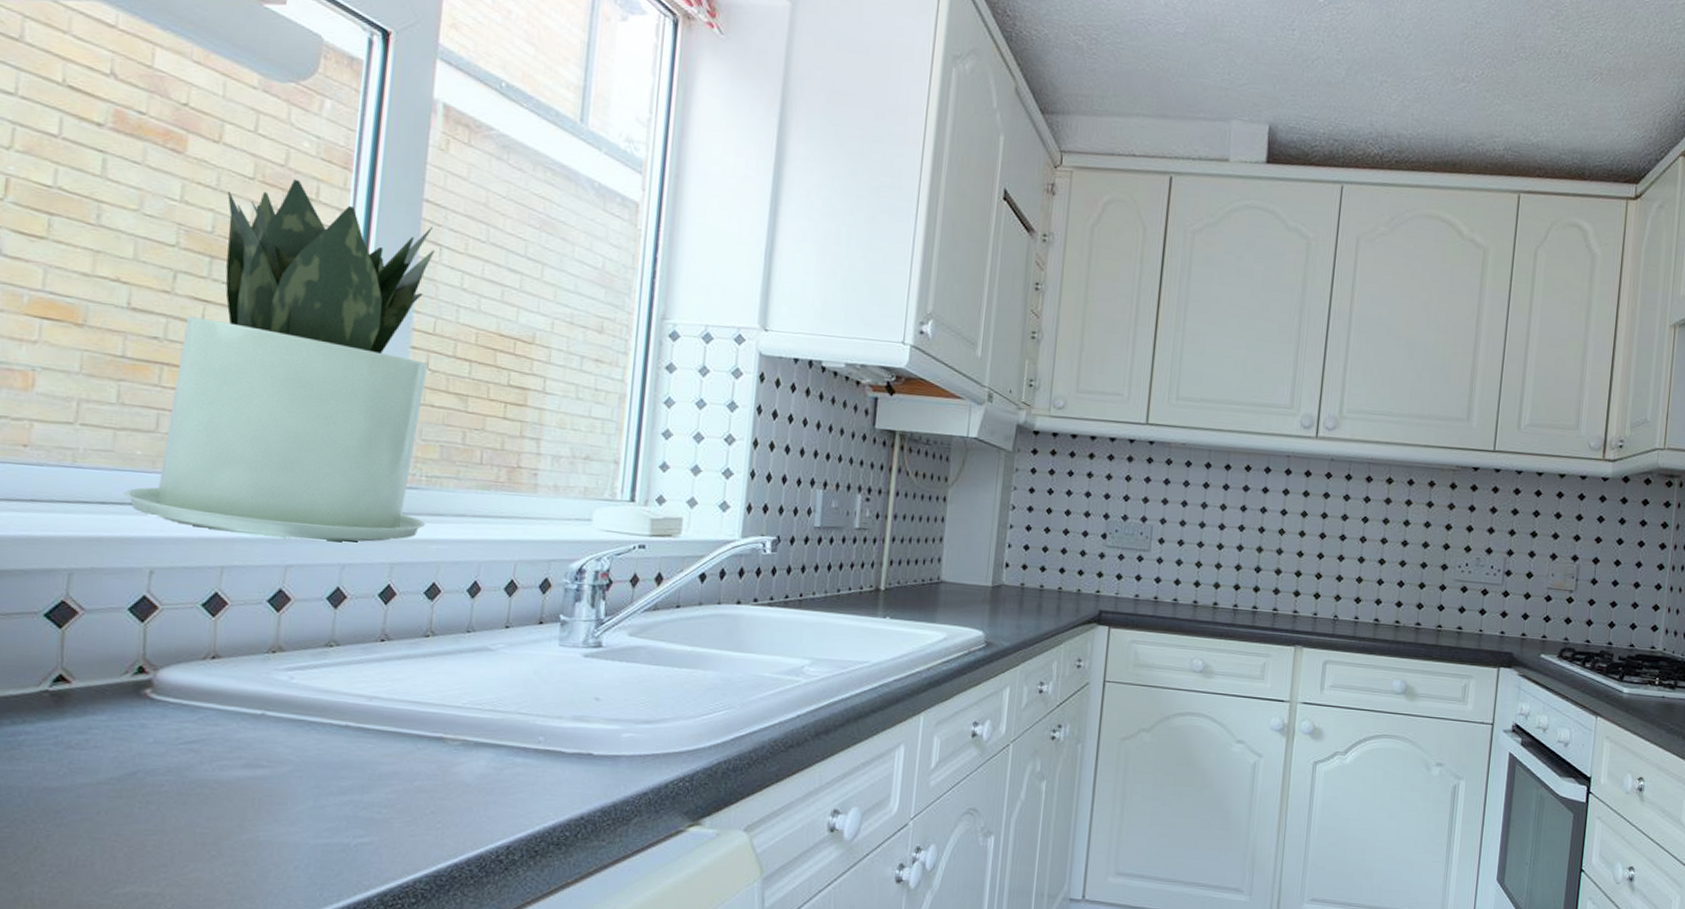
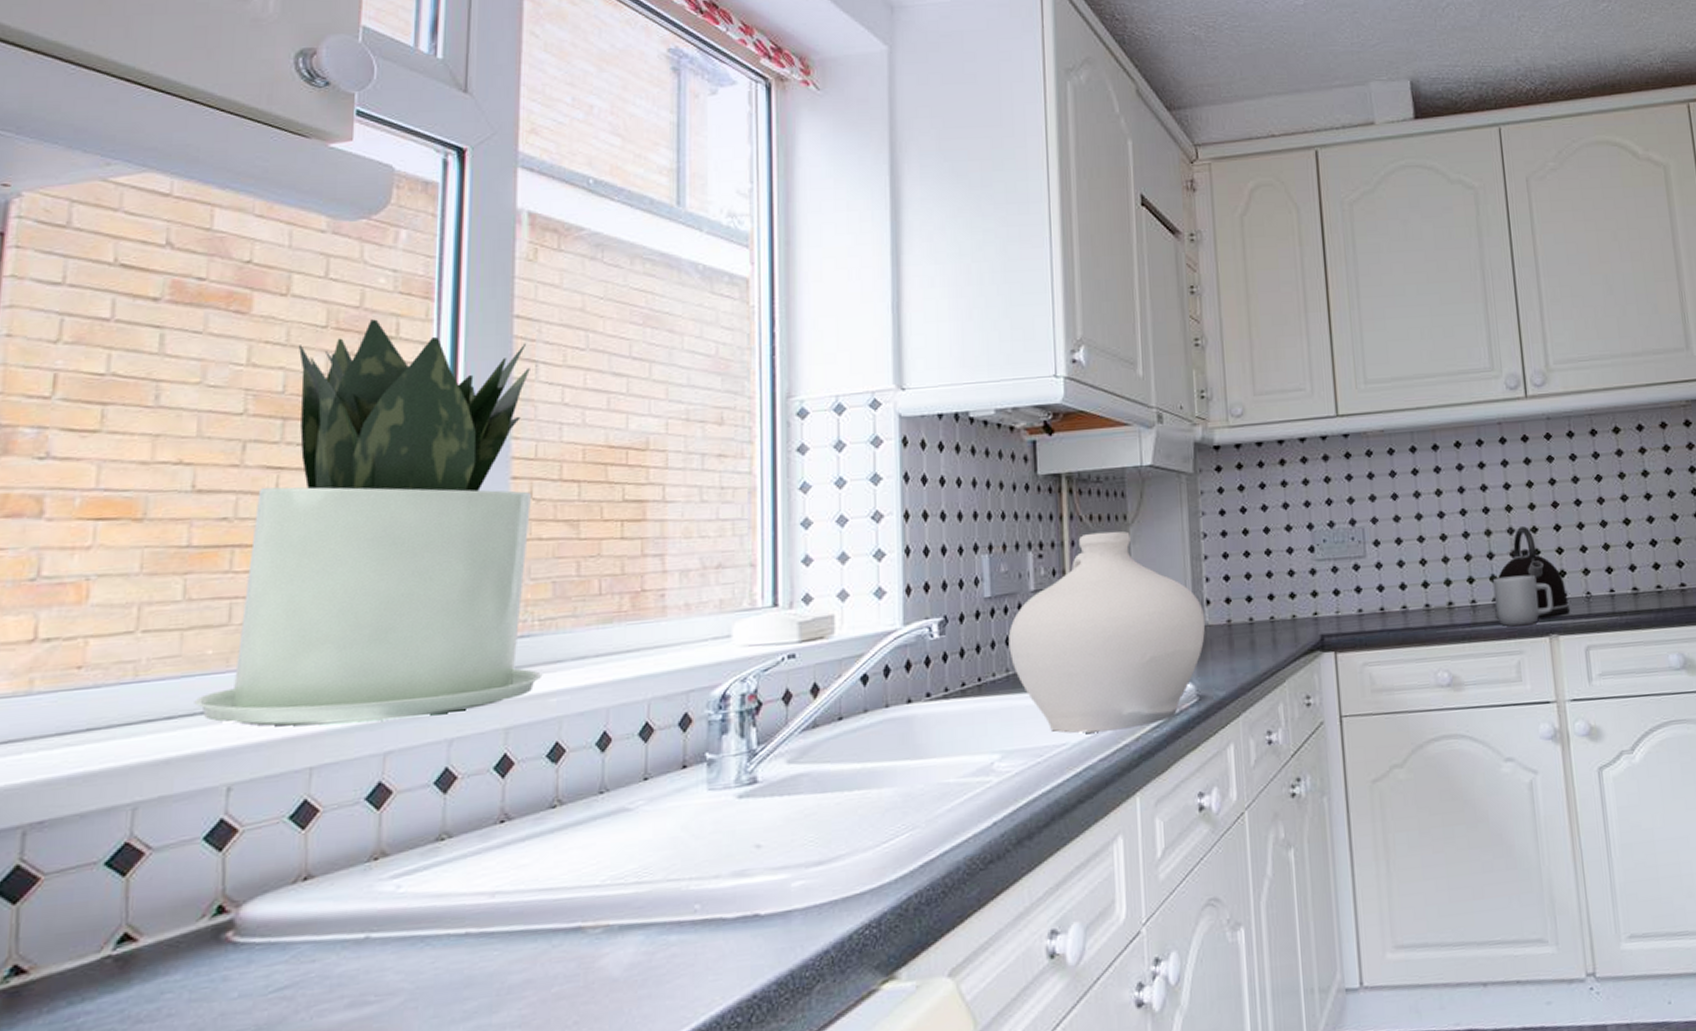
ceramic jug: none [829,487,1003,659] -> present [1008,531,1206,734]
kettle: none [1252,549,1318,632] -> present [1495,526,1570,619]
mug: none [1253,589,1305,634] -> present [1492,574,1553,626]

